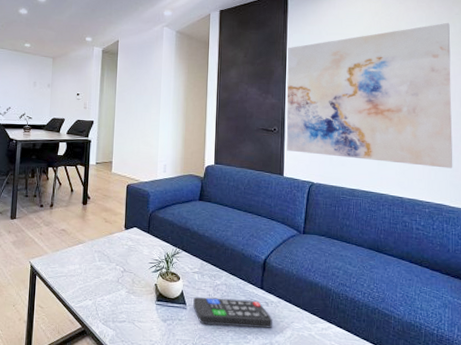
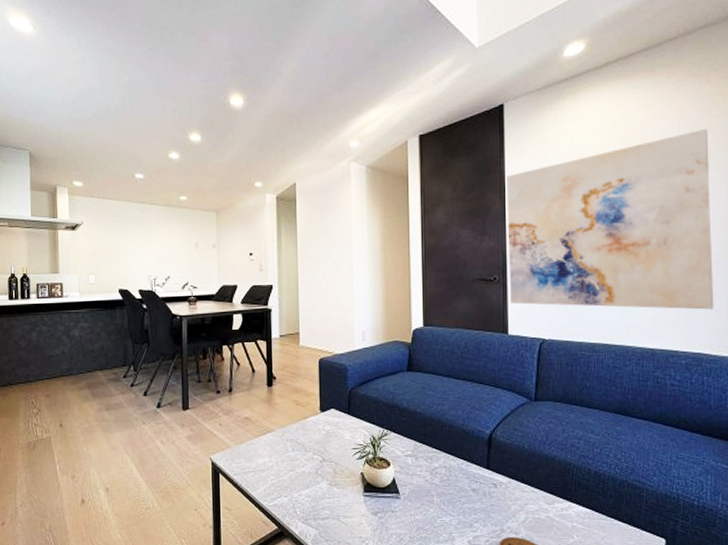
remote control: present [193,296,272,328] -> none [408,482,503,515]

